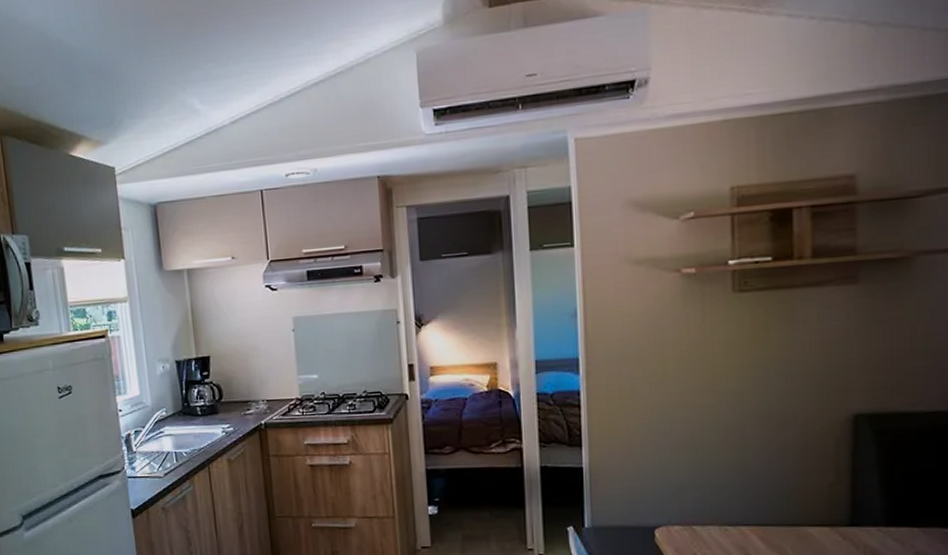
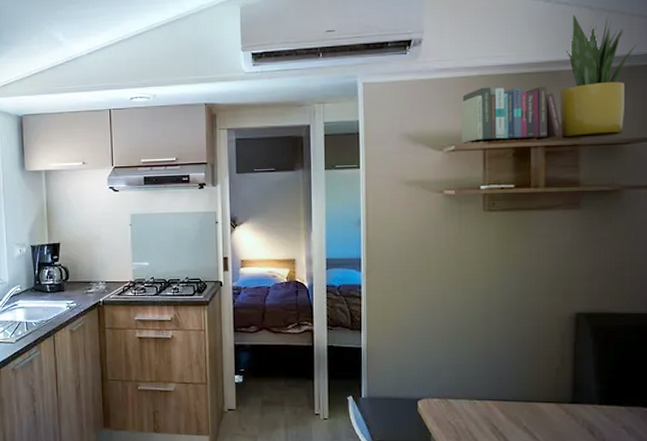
books: none [701,128,834,208] -> present [461,86,563,144]
planter: none [830,29,934,195] -> present [560,14,639,139]

